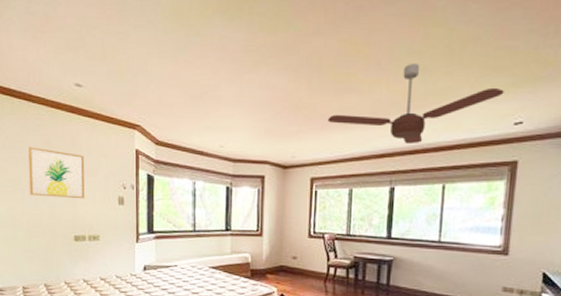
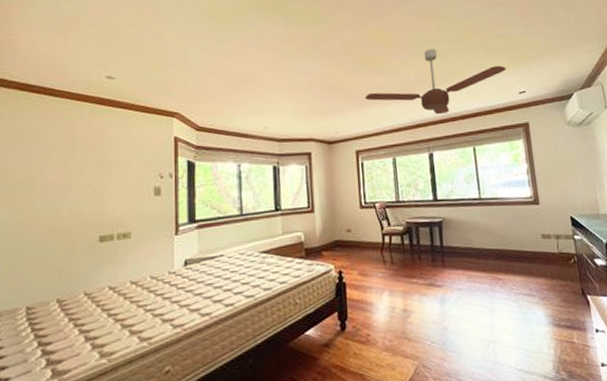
wall art: present [28,147,85,199] -> none [44,142,114,196]

